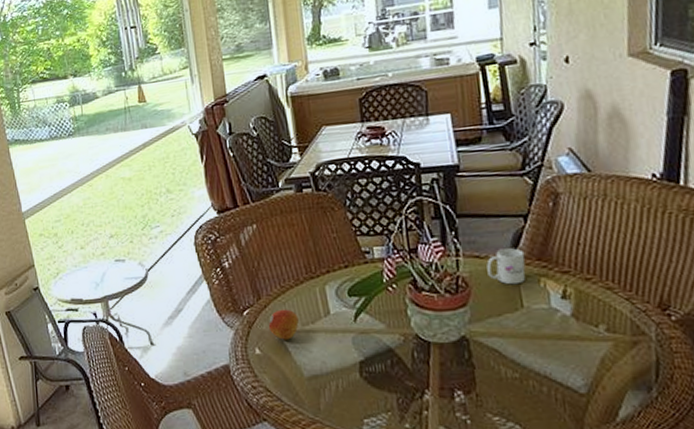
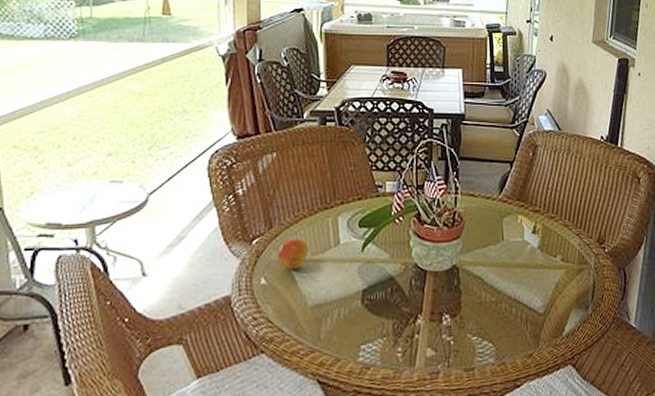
mug: present [487,248,526,285] -> none [479,189,509,221]

